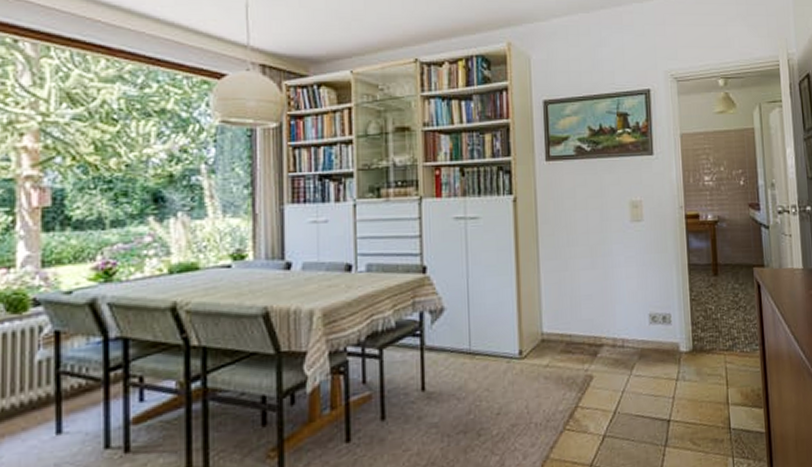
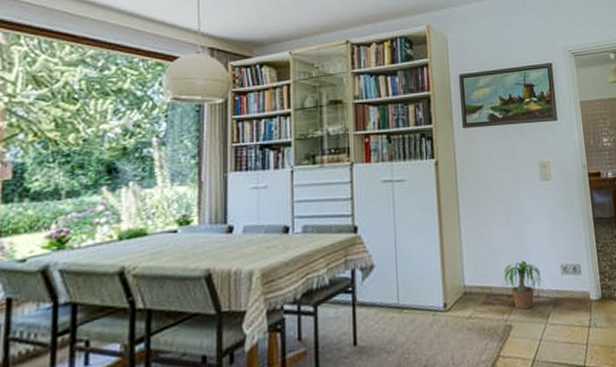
potted plant: none [583,308,629,360] -> present [501,260,543,310]

